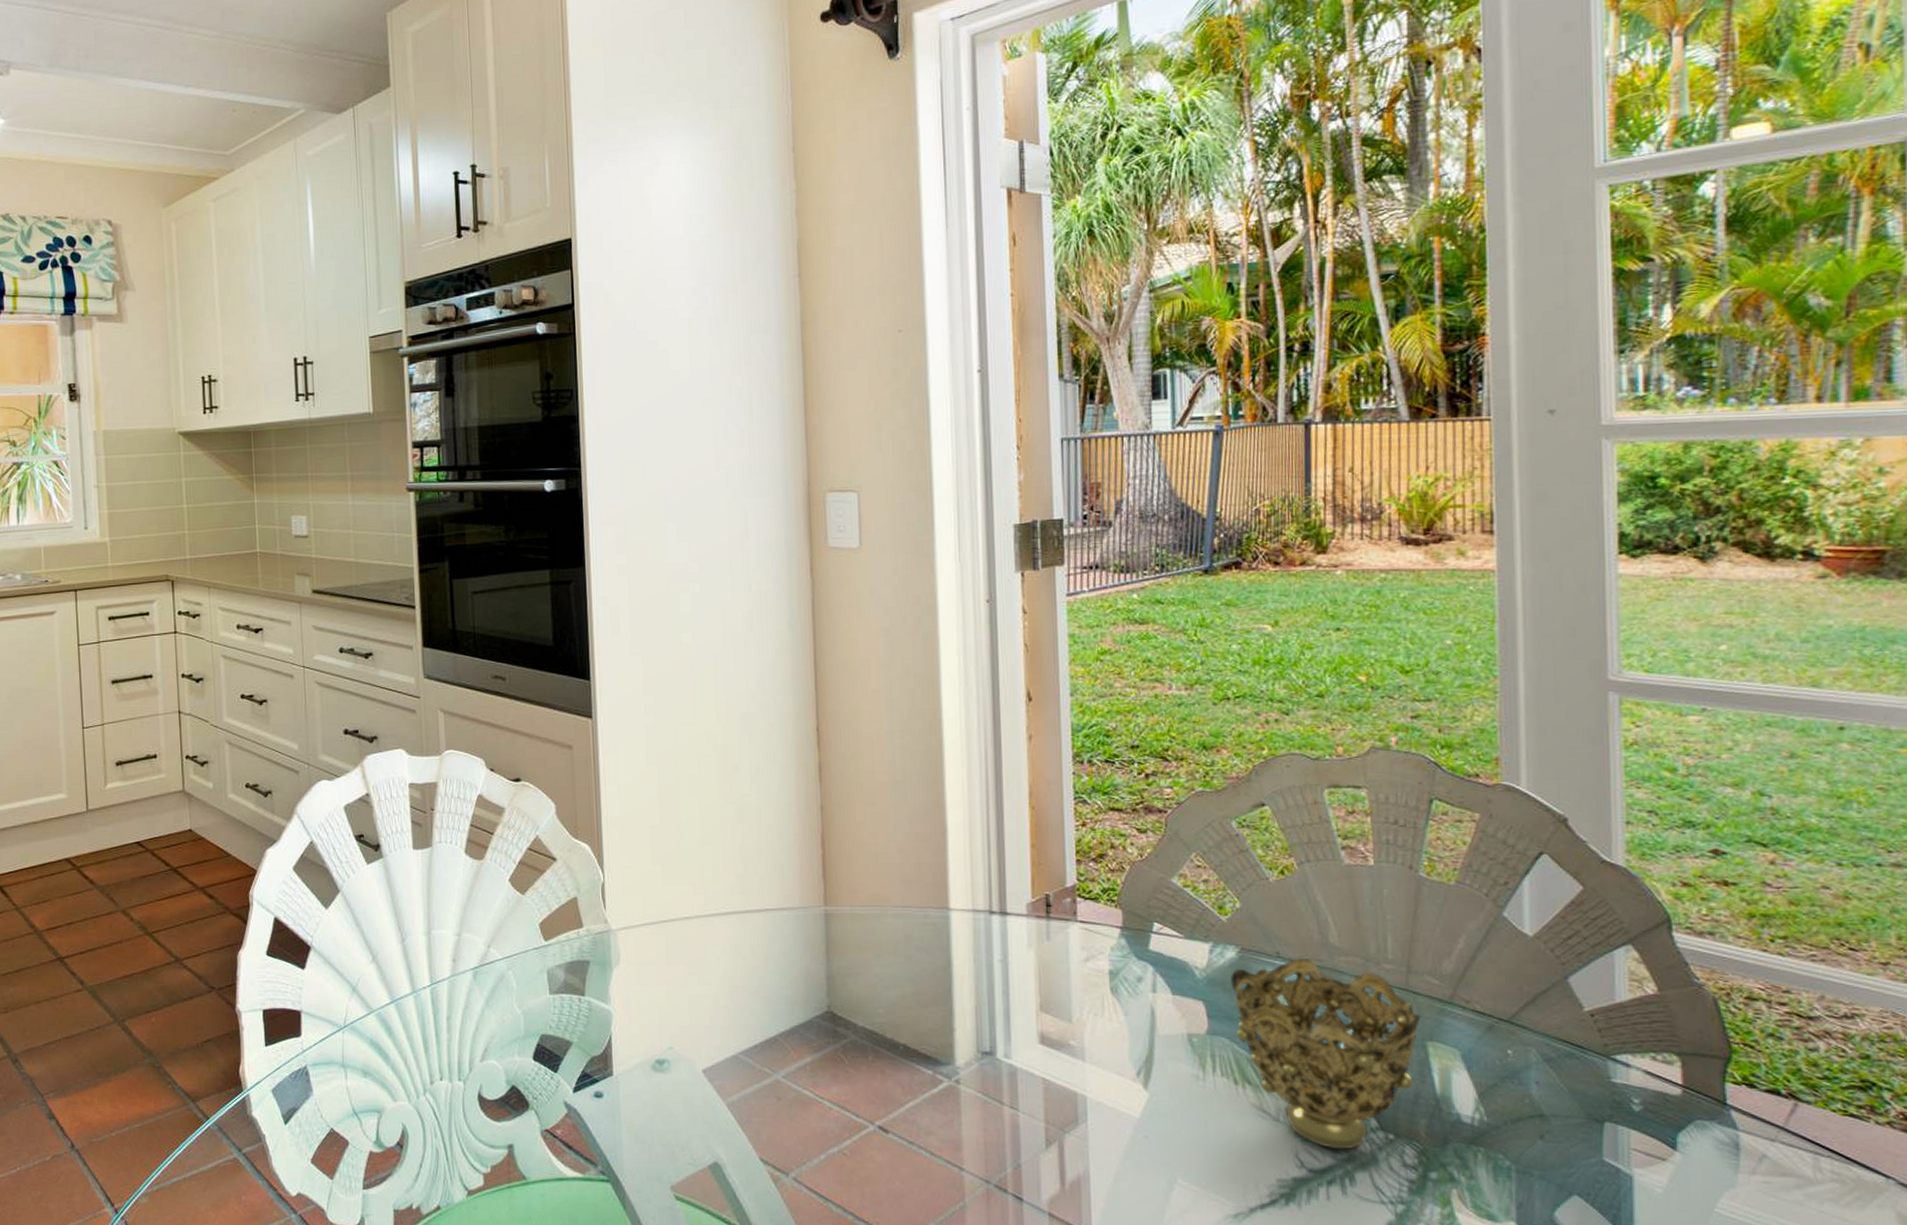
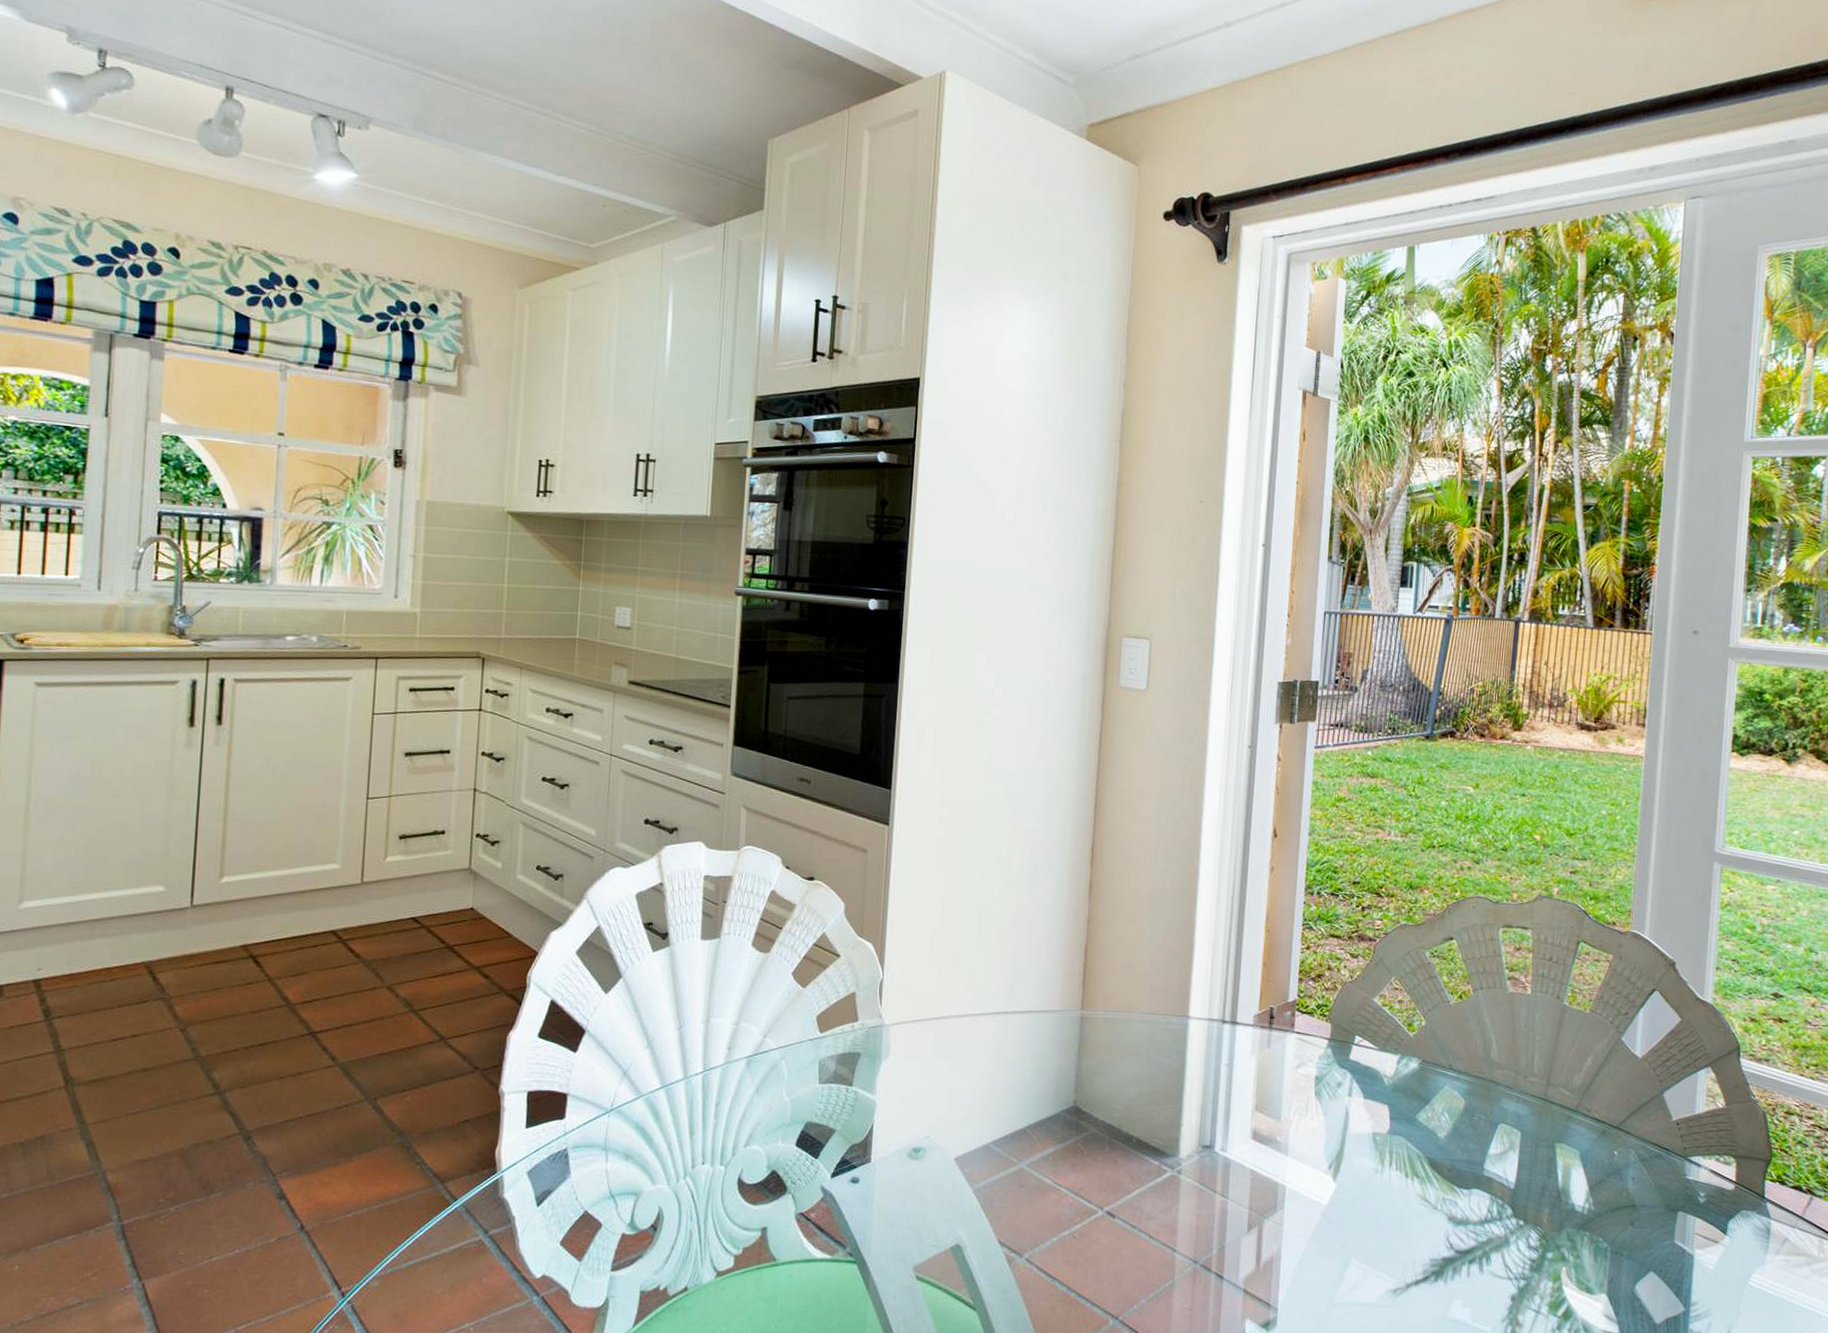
decorative bowl: present [1231,957,1421,1150] -> none [1411,1069,1553,1234]

